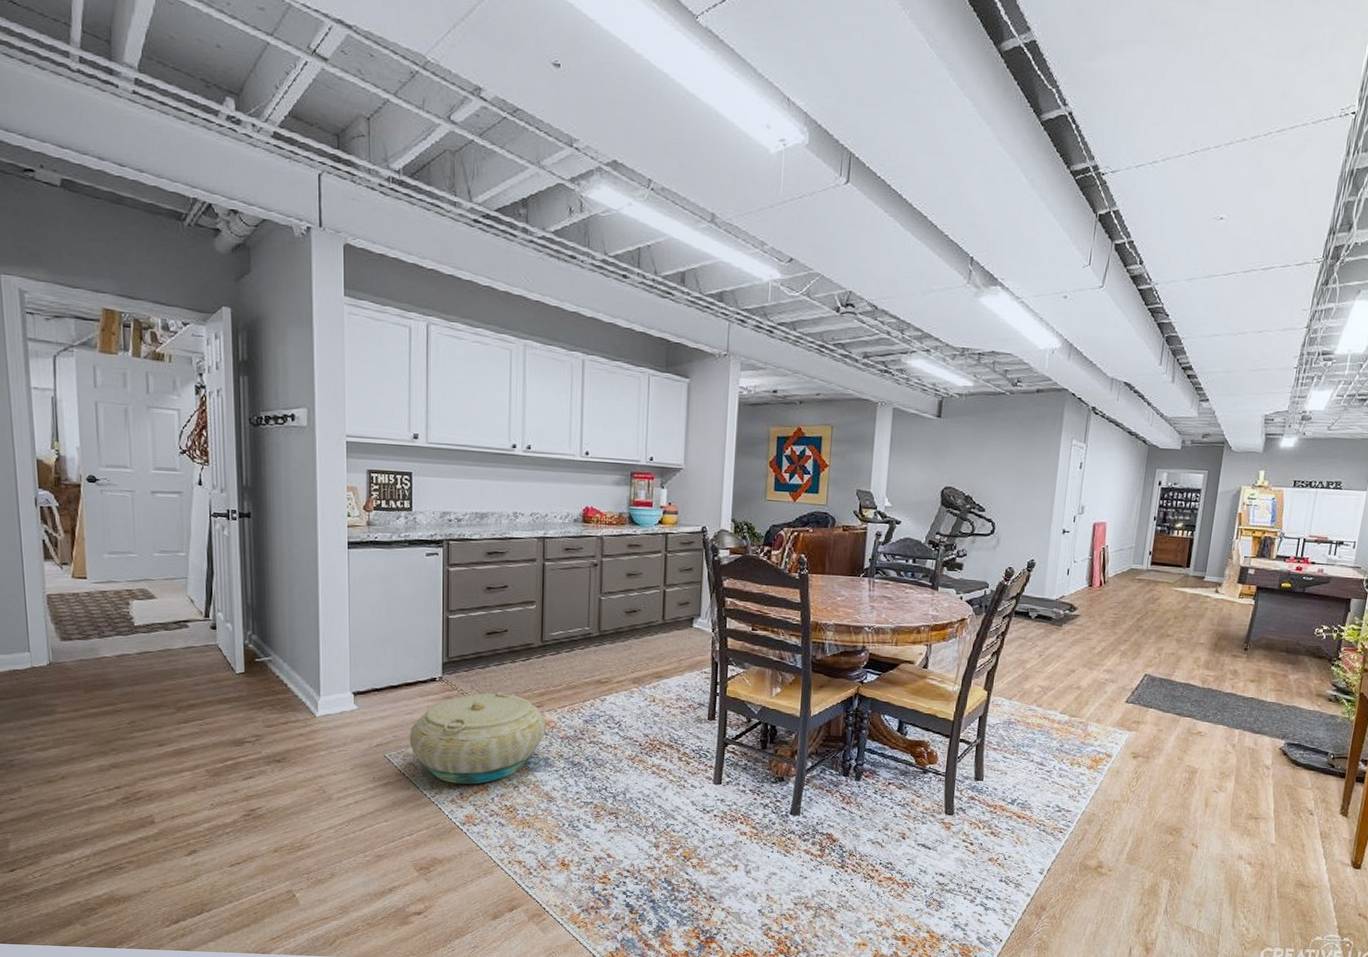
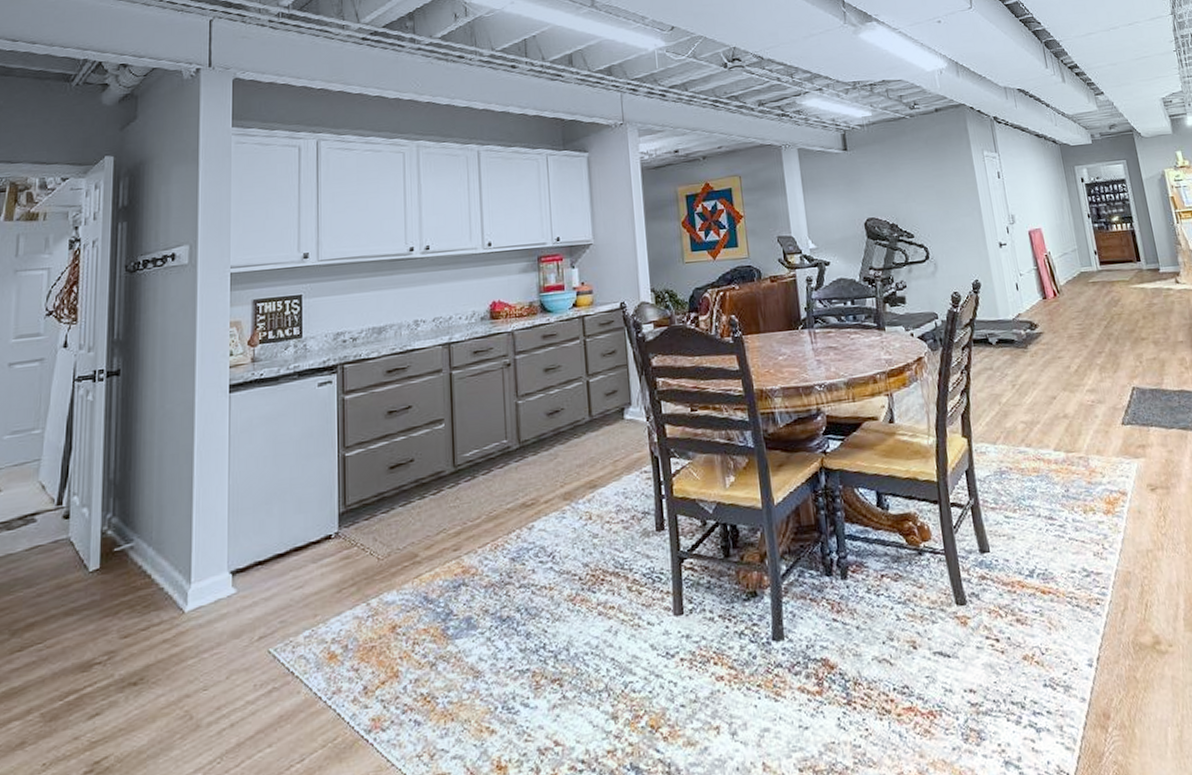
basket: present [409,692,546,784] -> none [299,538,466,675]

